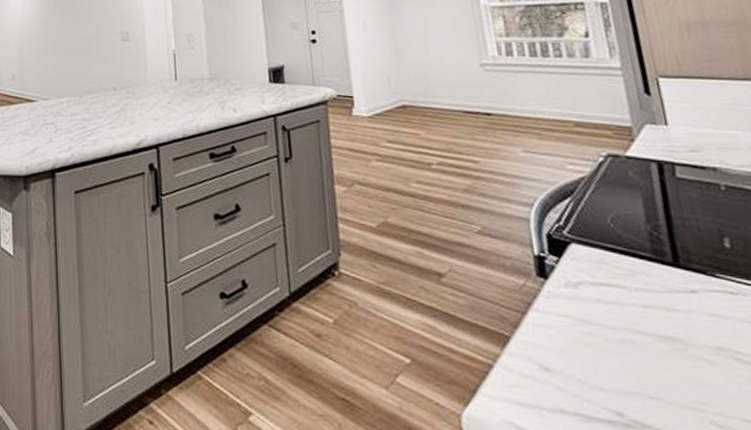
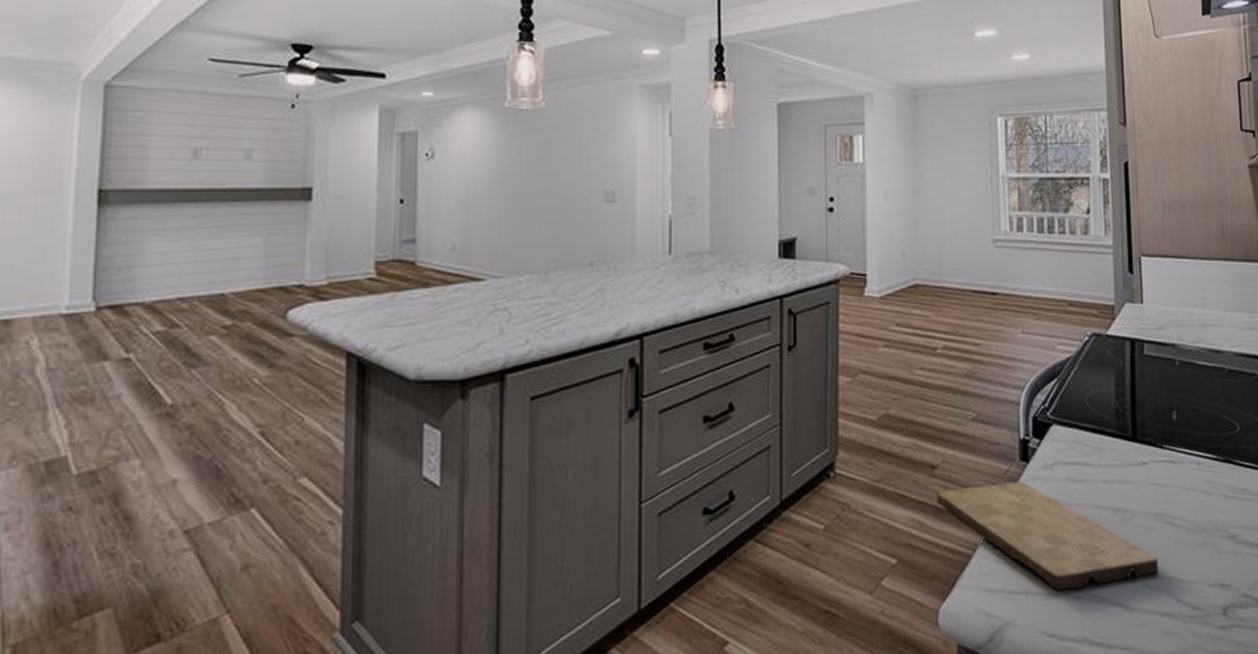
cutting board: none [446,297,731,417] -> present [937,482,1159,591]

